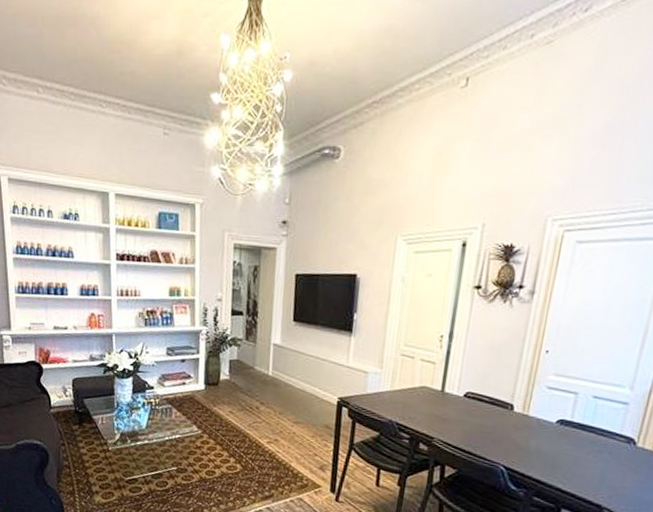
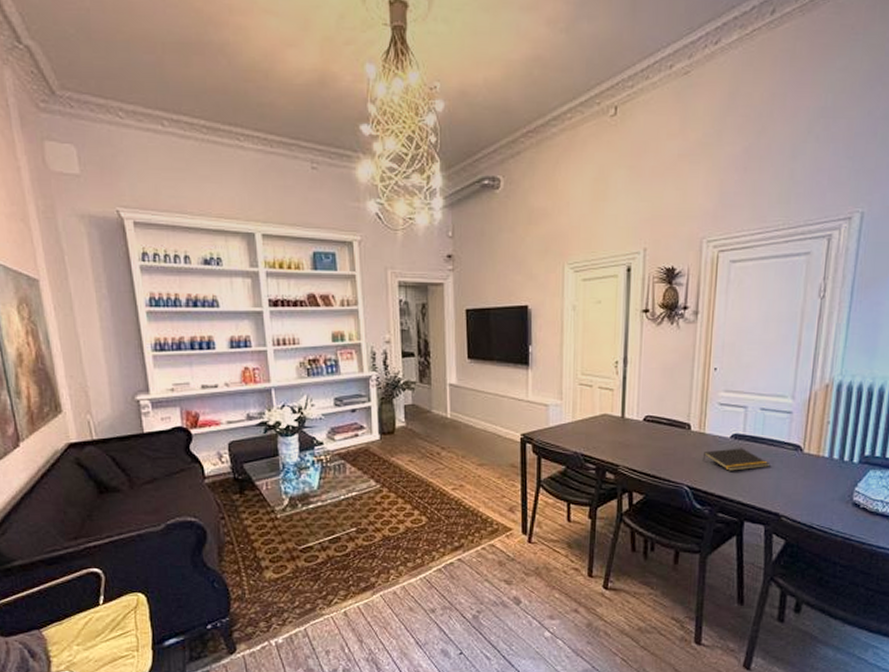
notepad: none [522,433,596,457] -> present [702,448,769,471]

